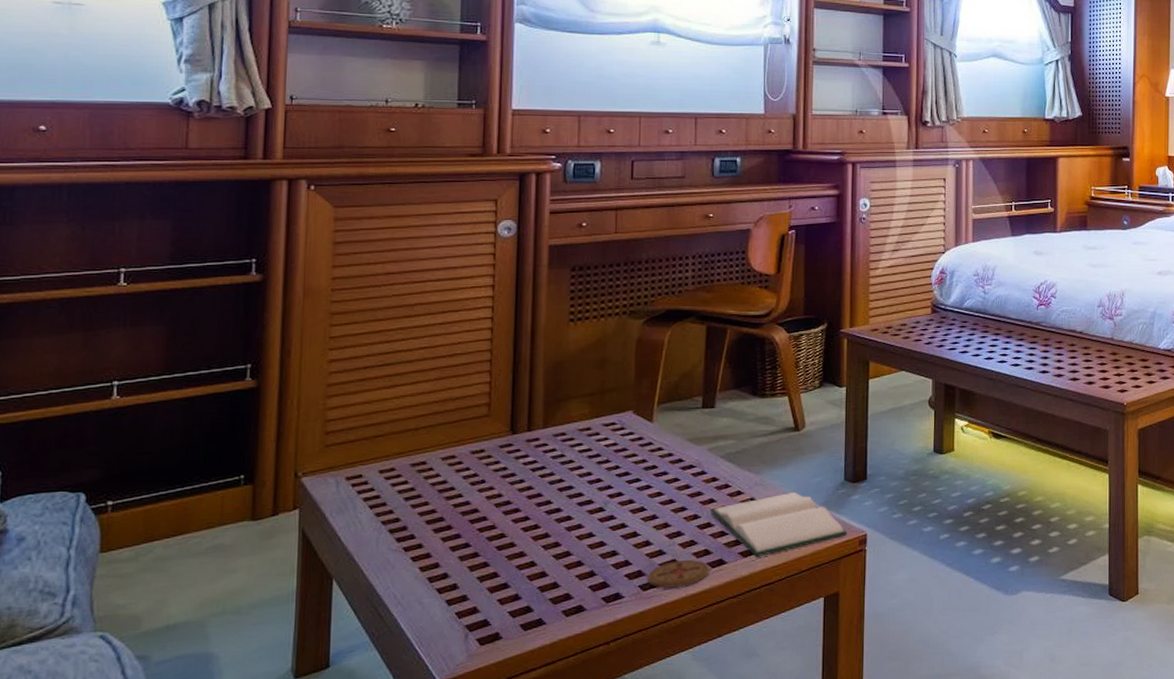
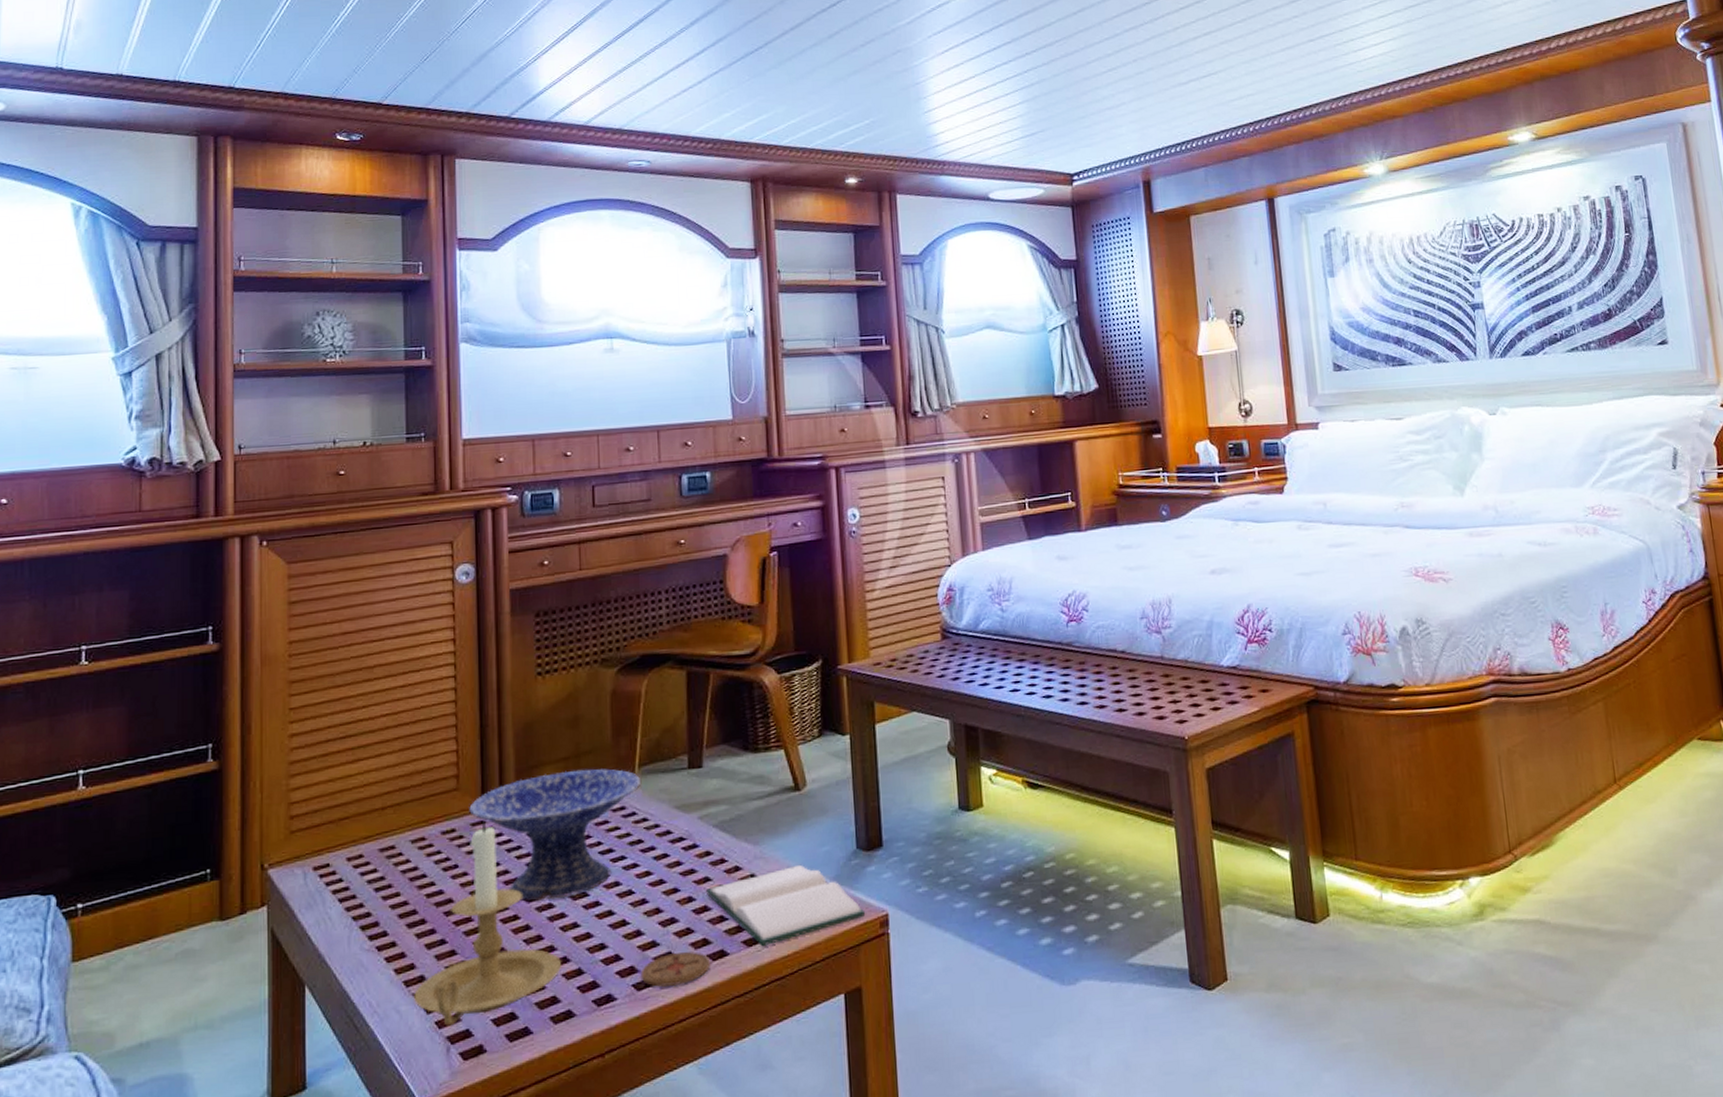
candle holder: none [437,444,577,617] -> present [414,822,562,1026]
decorative bowl: none [498,404,659,513] -> present [469,768,642,900]

